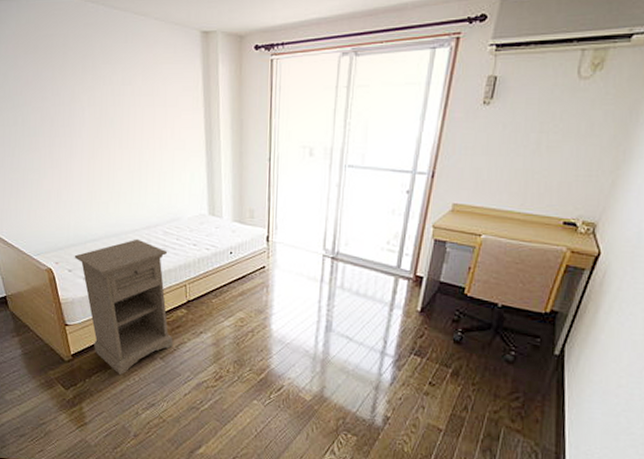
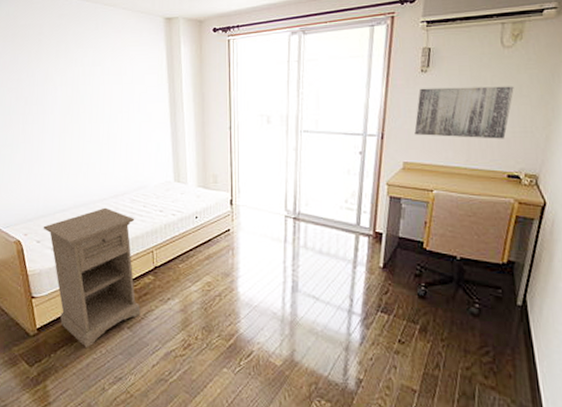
wall art: none [468,122,585,183] -> present [414,86,514,139]

